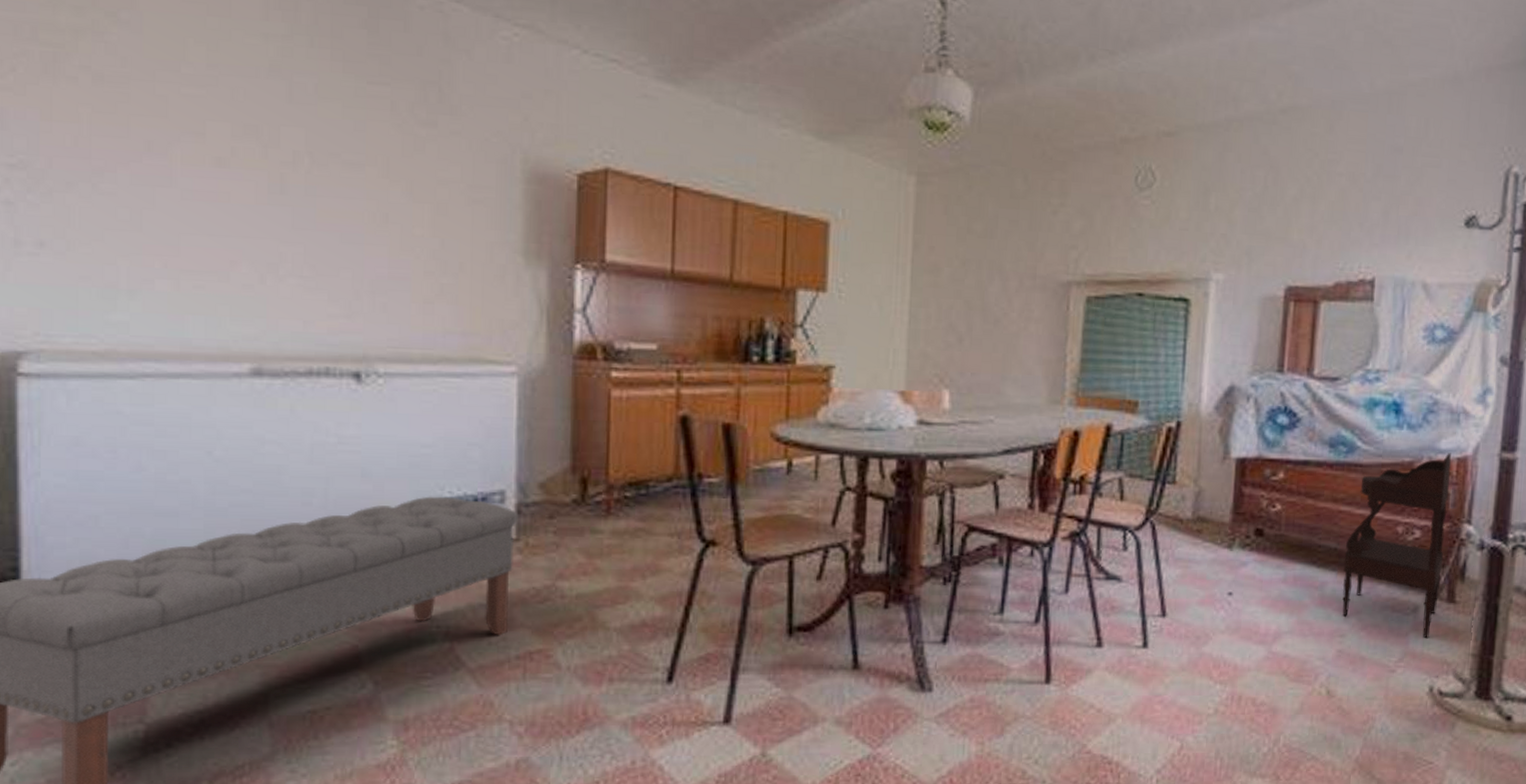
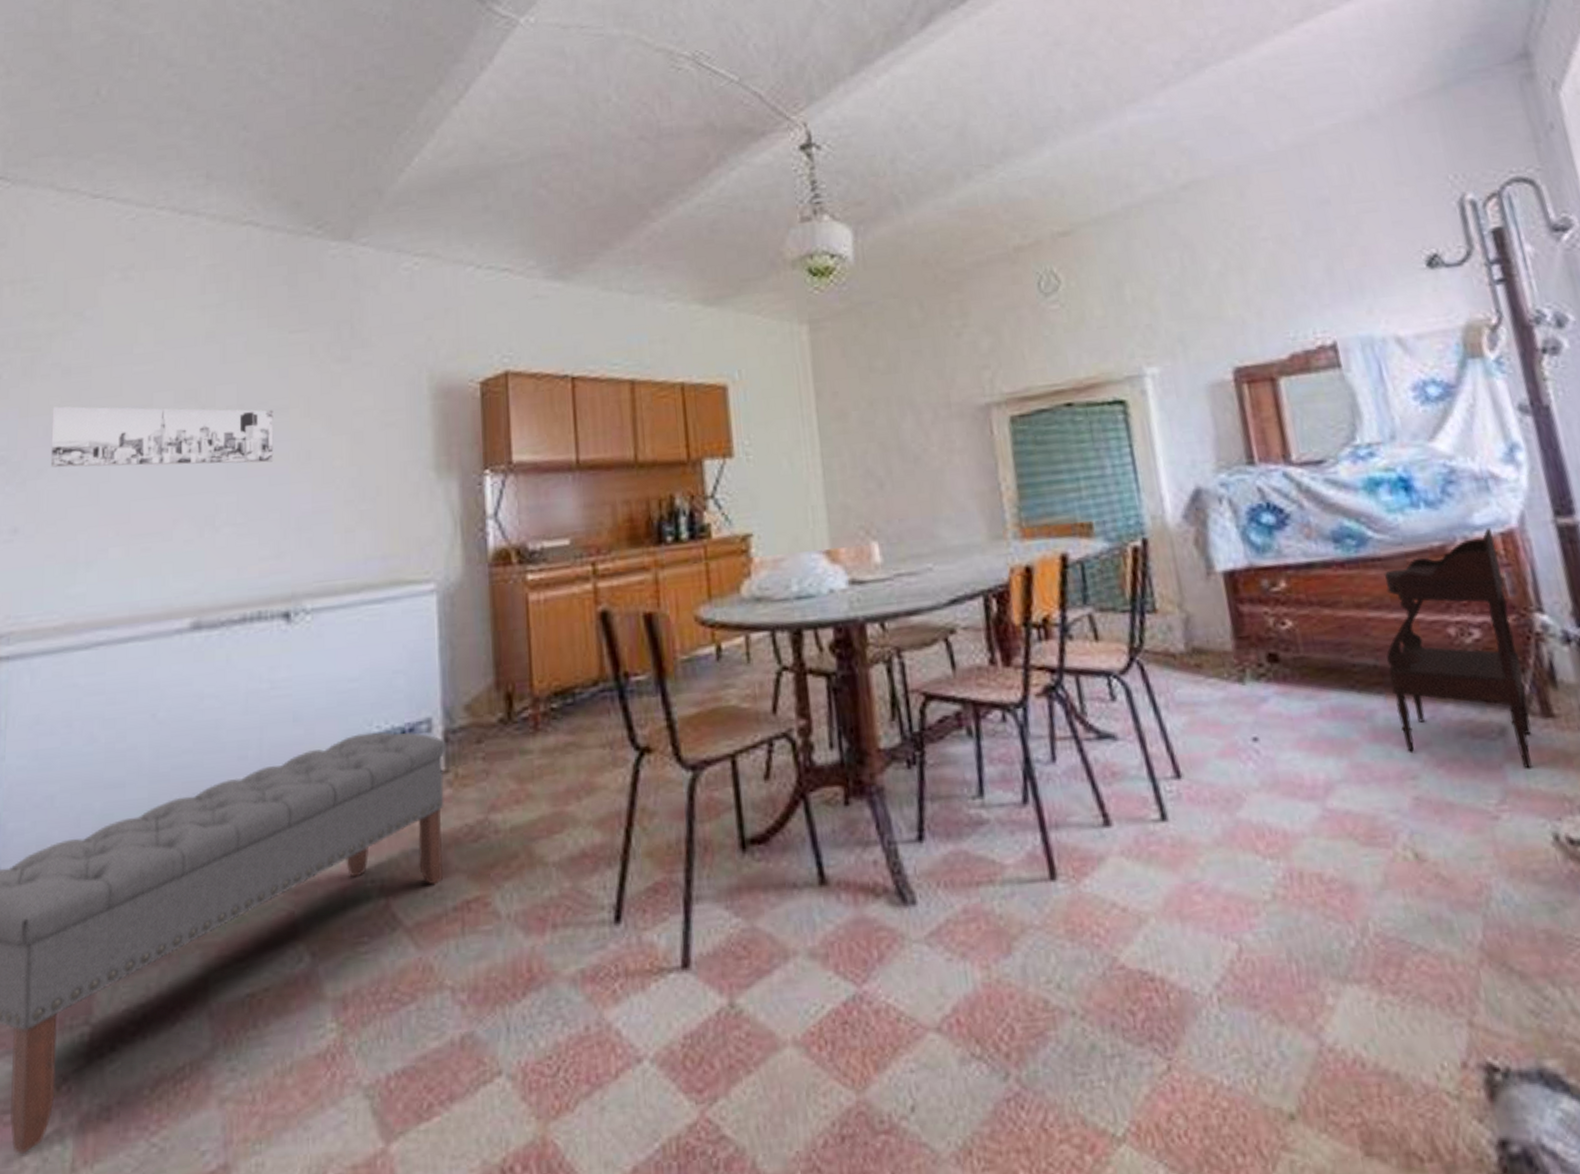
wall art: none [82,115,347,219] -> present [50,406,274,468]

